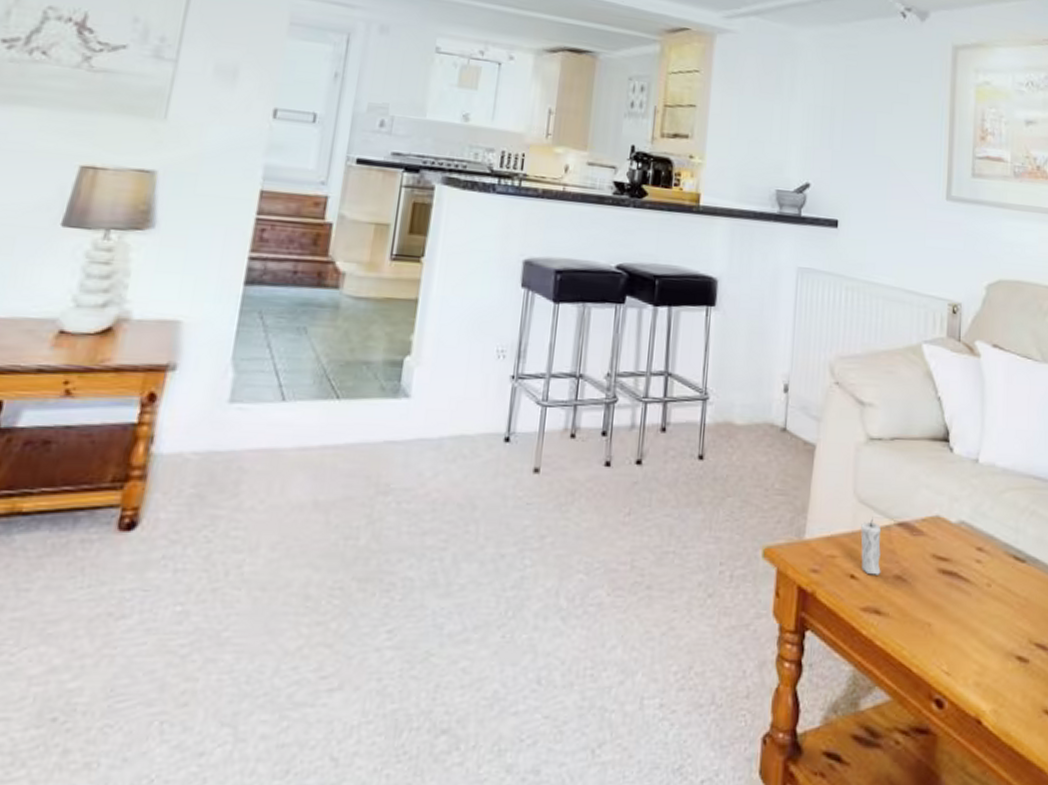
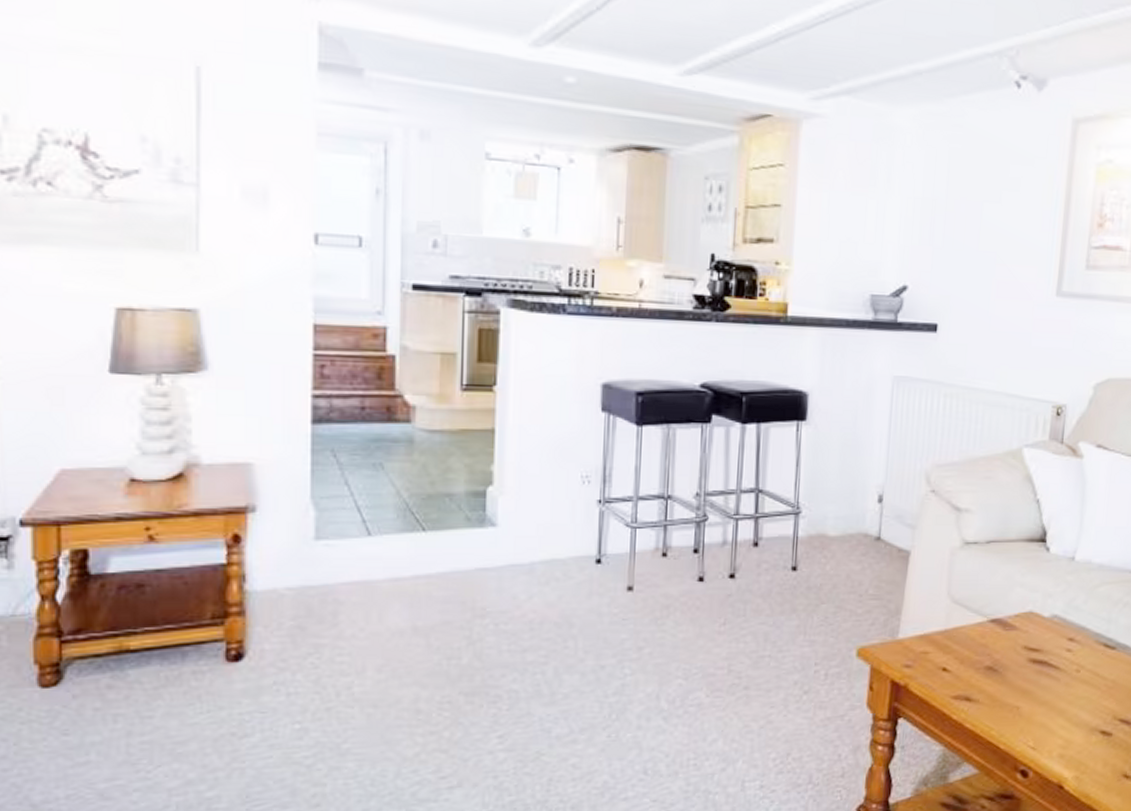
candle: present [861,518,882,575] -> none [953,616,975,667]

